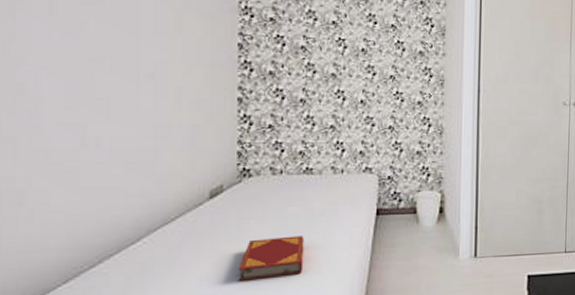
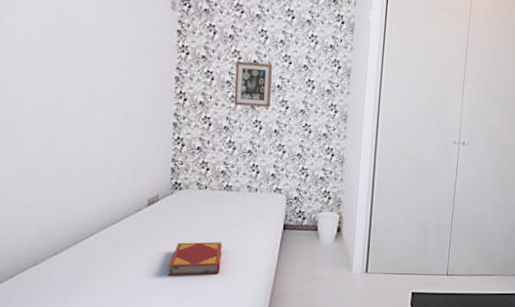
picture frame: none [311,23,355,75] -> present [234,61,272,107]

